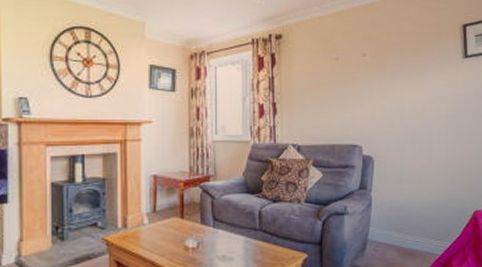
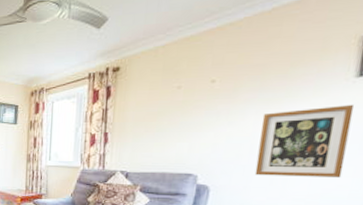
wall art: none [406,80,467,144] -> present [254,104,355,178]

